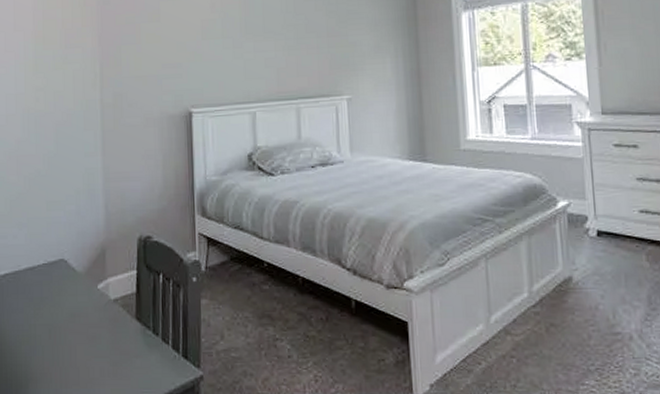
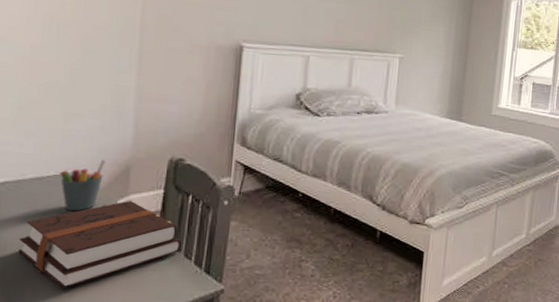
hardback book: none [20,285,159,379] -> present [18,201,182,288]
pen holder: none [47,244,84,299] -> present [59,159,106,211]

